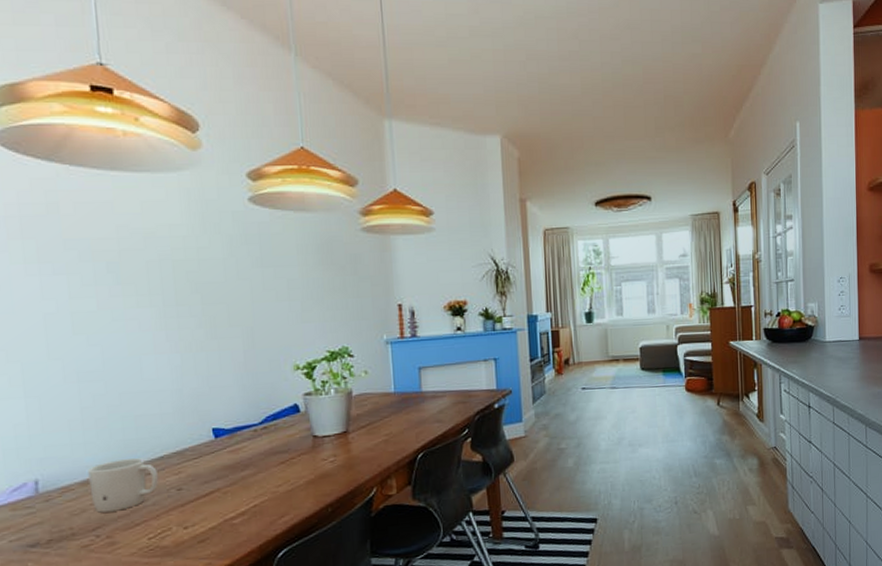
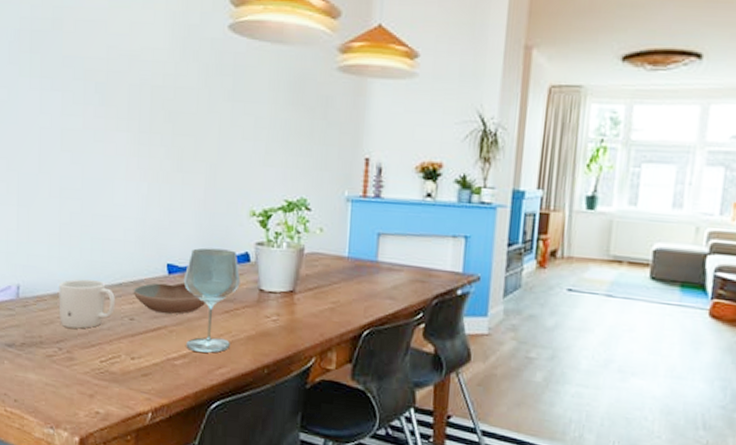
bowl: none [177,443,258,477] -> present [133,283,205,314]
wine glass: none [232,404,293,507] -> present [183,247,241,353]

